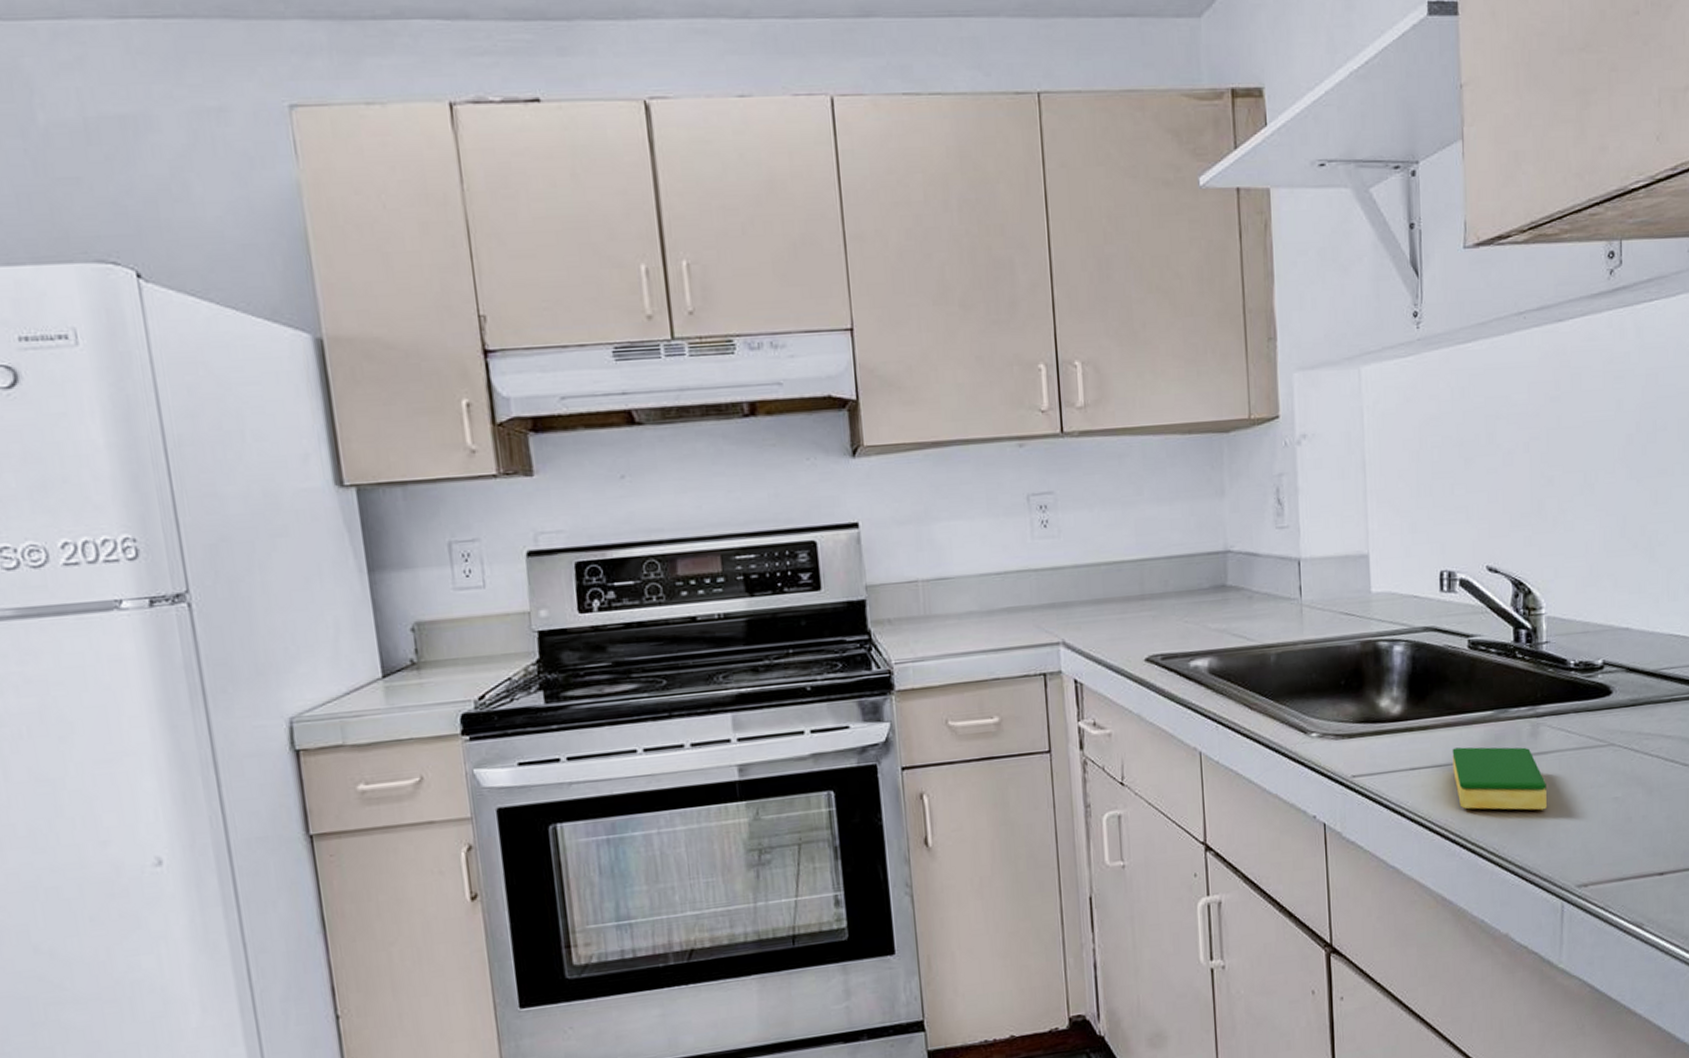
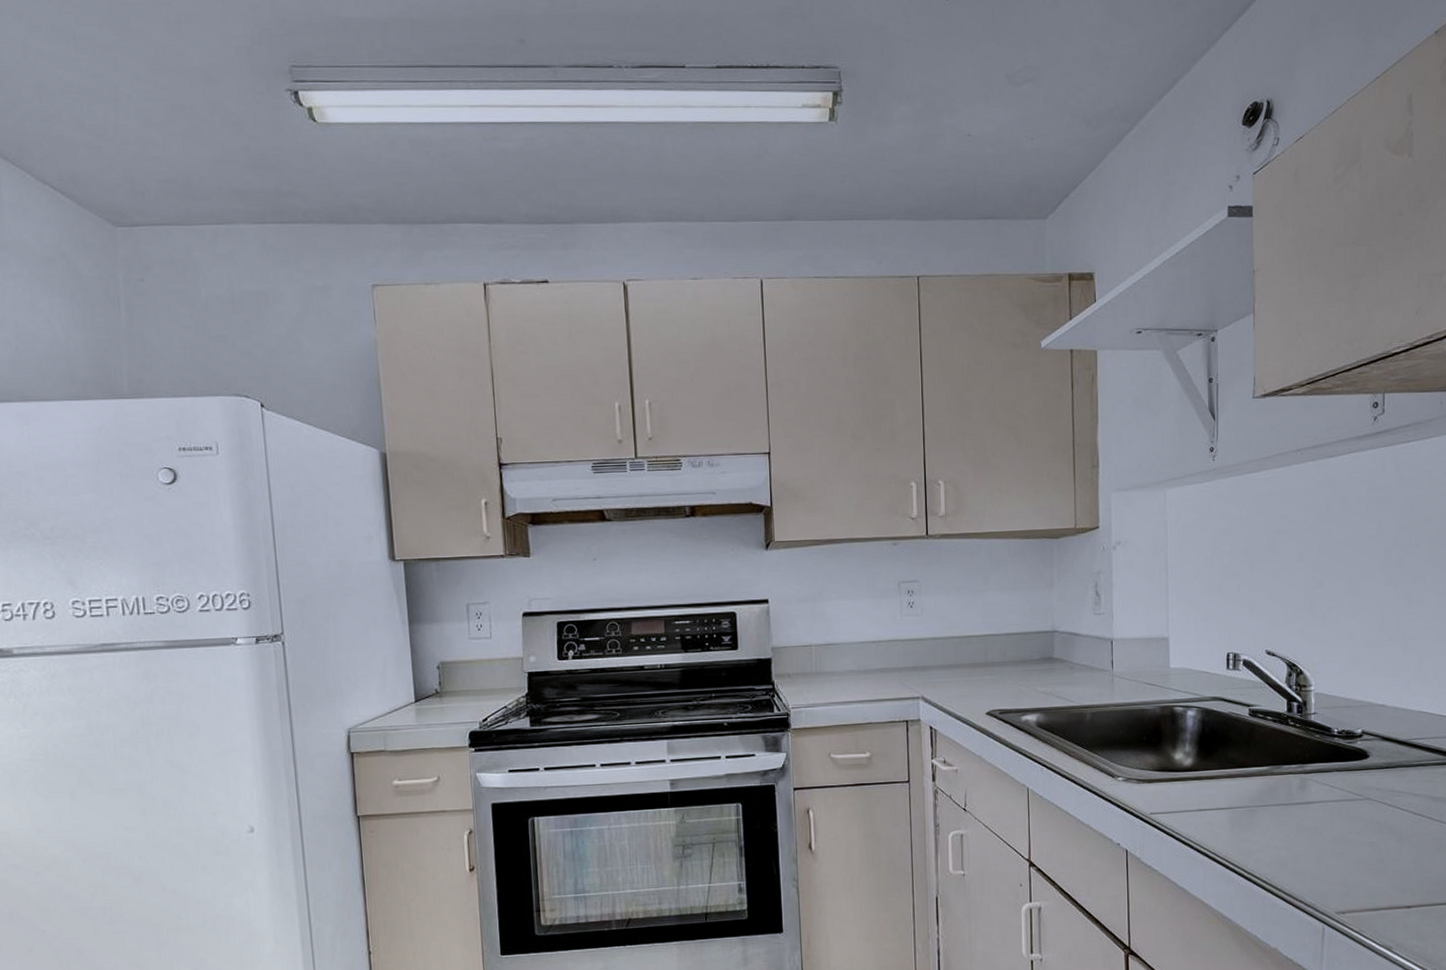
dish sponge: present [1452,747,1547,811] -> none [1234,794,1312,849]

